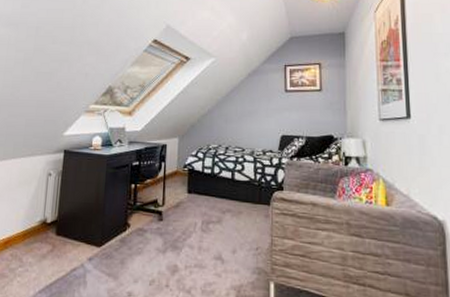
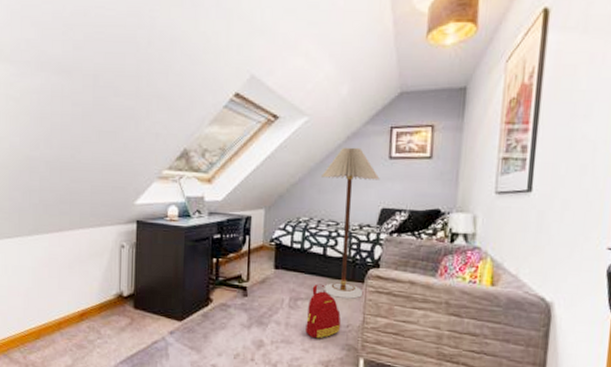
backpack: none [217,207,251,263] -> present [305,284,341,339]
floor lamp: none [228,82,278,221] -> present [321,147,380,299]

